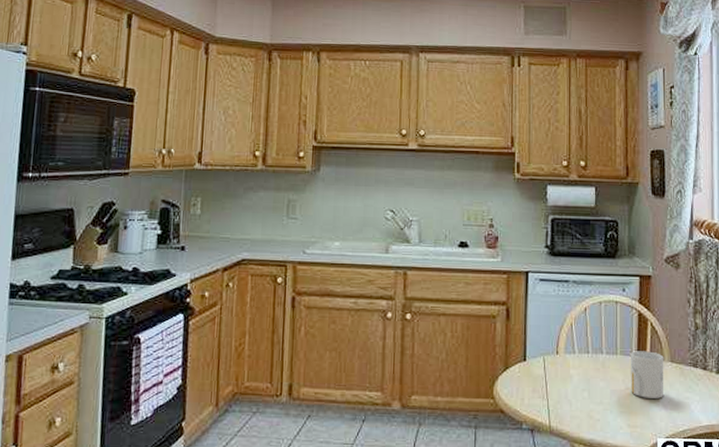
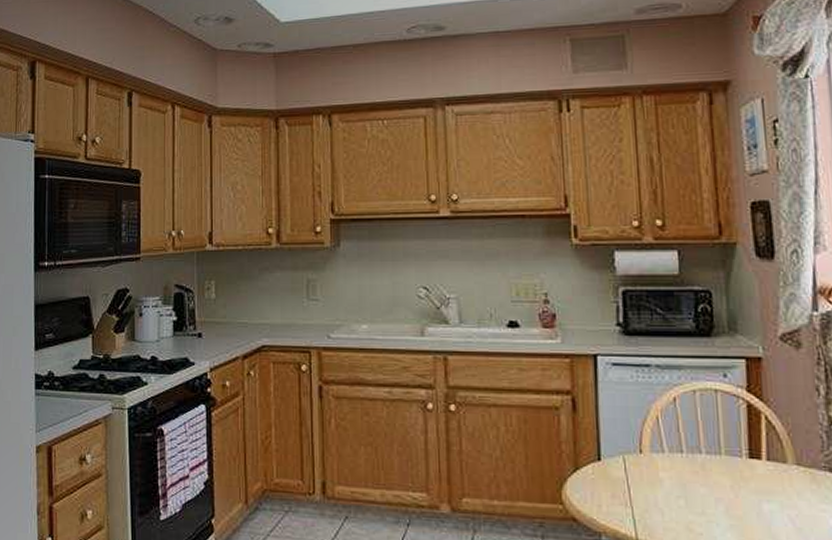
mug: present [630,351,664,398] -> none [738,450,789,510]

